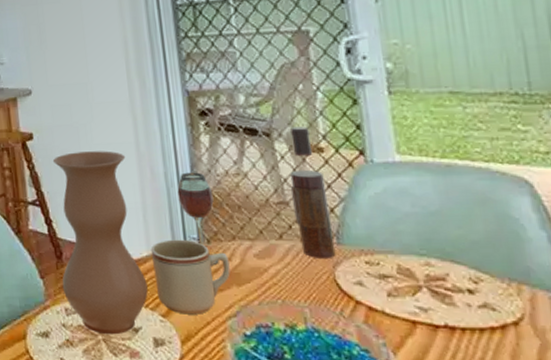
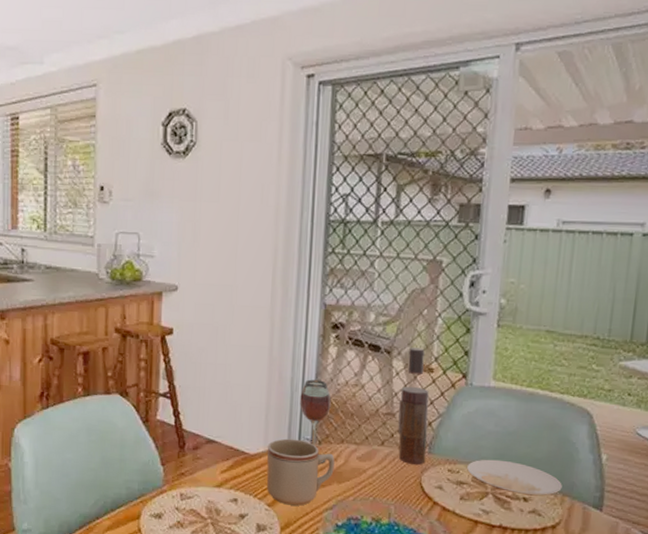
vase: present [52,151,148,335] -> none [180,350,259,520]
plate: none [388,246,515,286] -> present [467,459,562,496]

